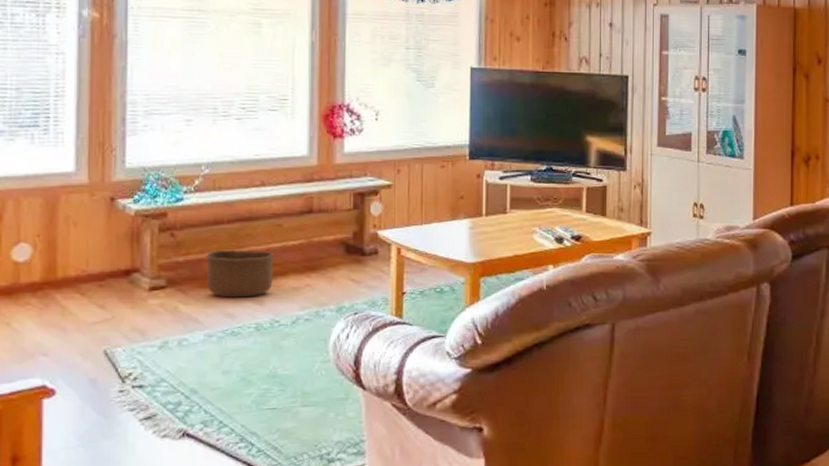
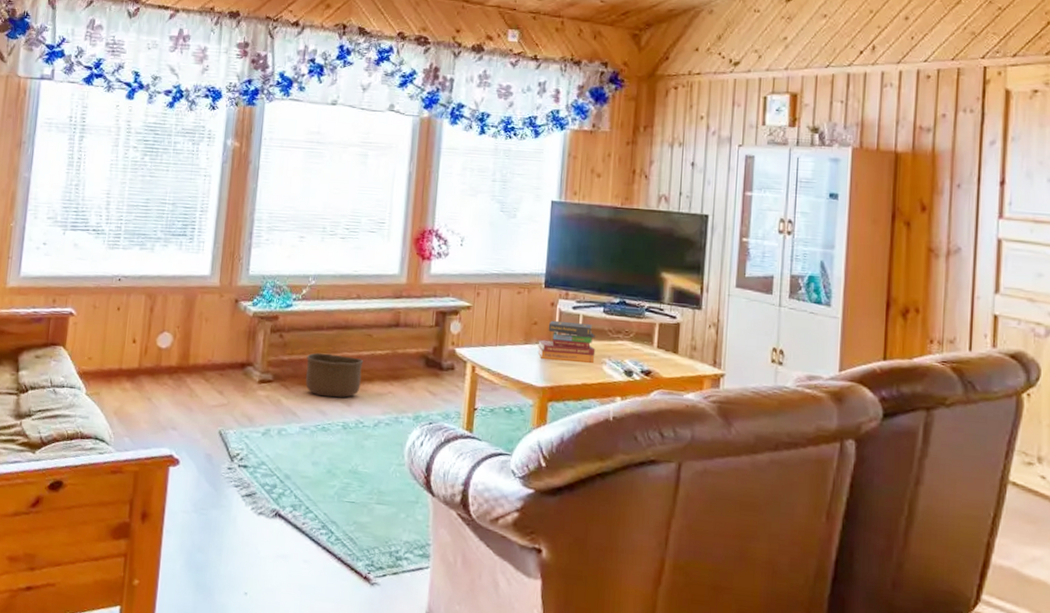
books: none [466,192,525,233] -> present [537,320,596,363]

